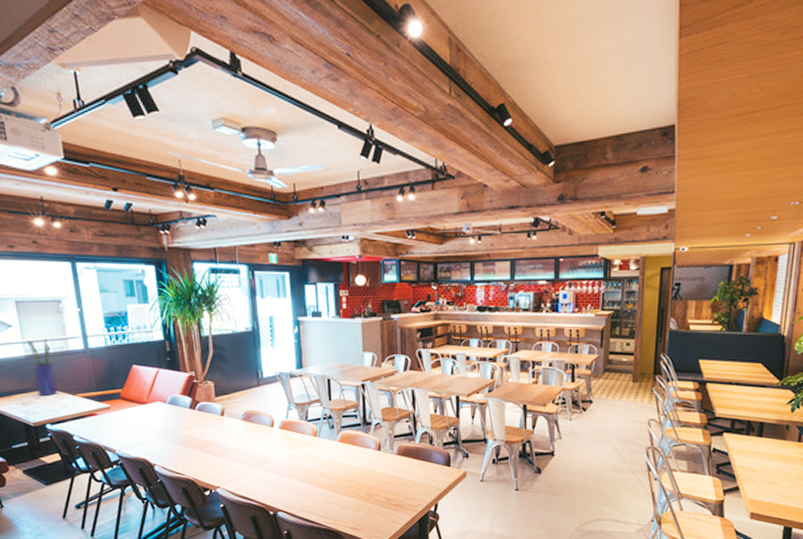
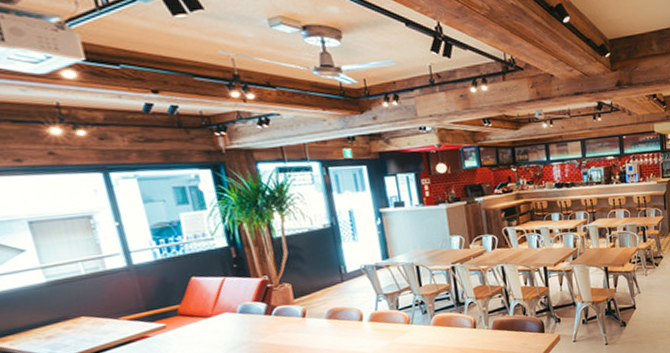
vase: present [26,337,58,397] -> none [46,258,95,327]

